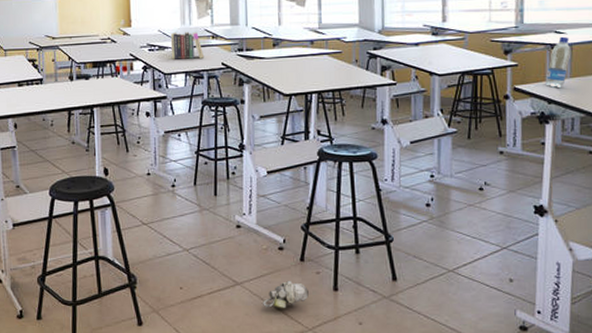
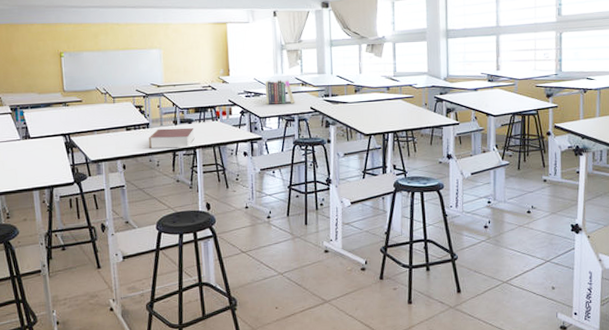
book: none [42,84,92,107] -> present [149,128,195,148]
crumpled paper: present [263,280,309,309] -> none [348,296,387,322]
bottle: present [545,36,571,89] -> none [579,82,600,126]

